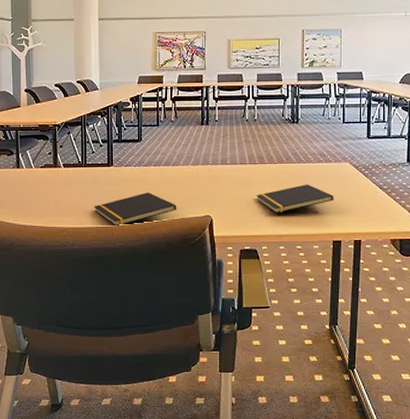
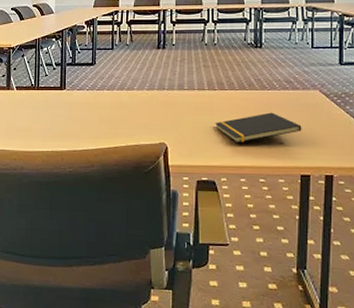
notepad: present [94,192,177,227] -> none [45,117,130,151]

